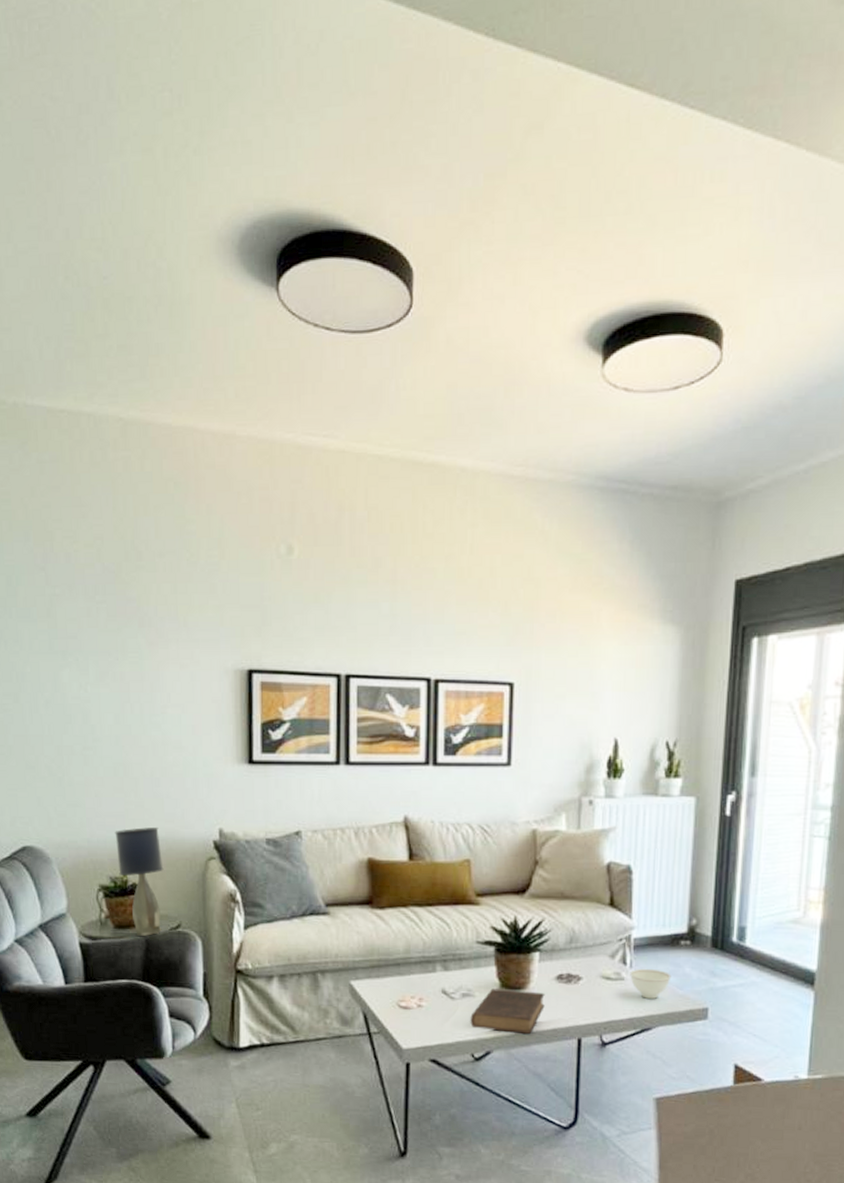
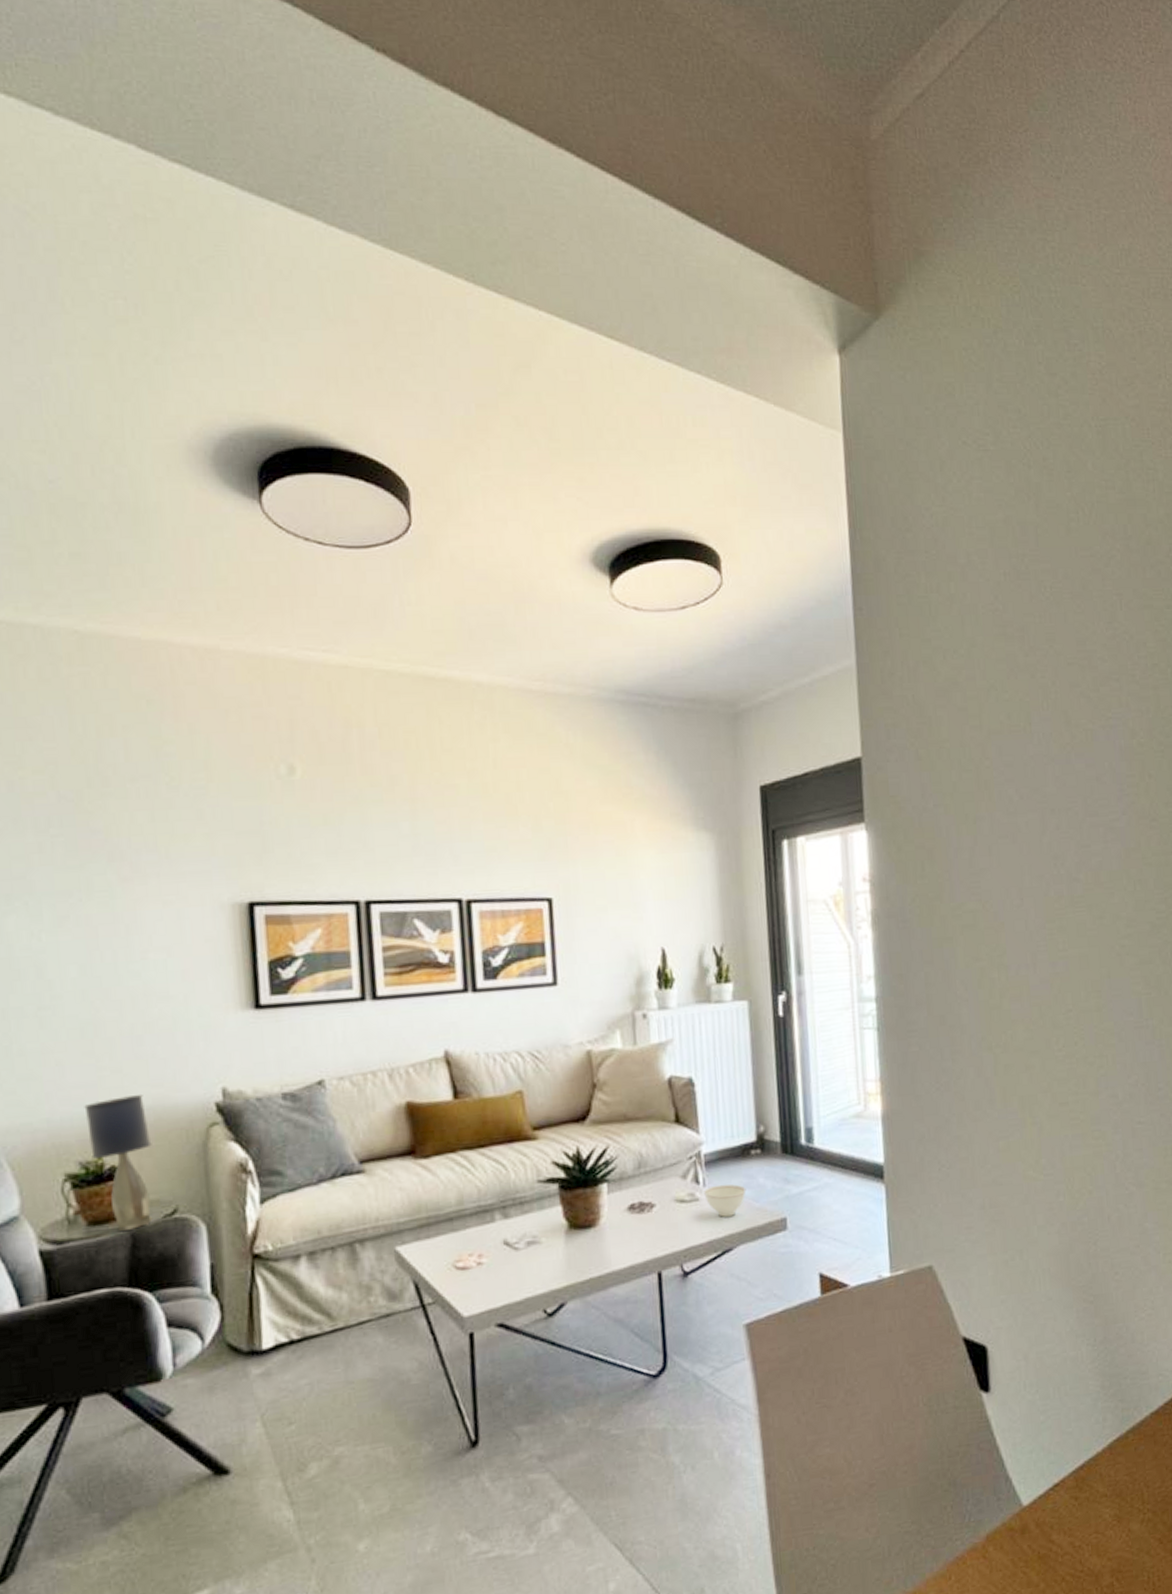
book: present [470,989,545,1034] -> none [538,1227,619,1280]

